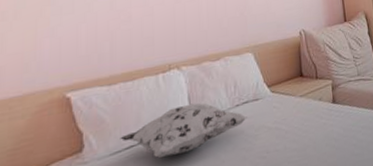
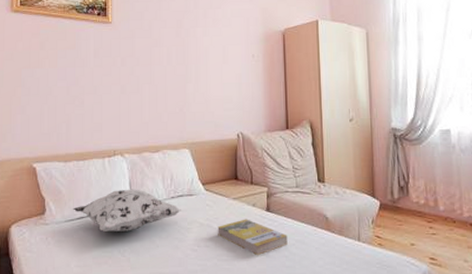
book: none [286,114,355,150] -> present [218,219,288,255]

